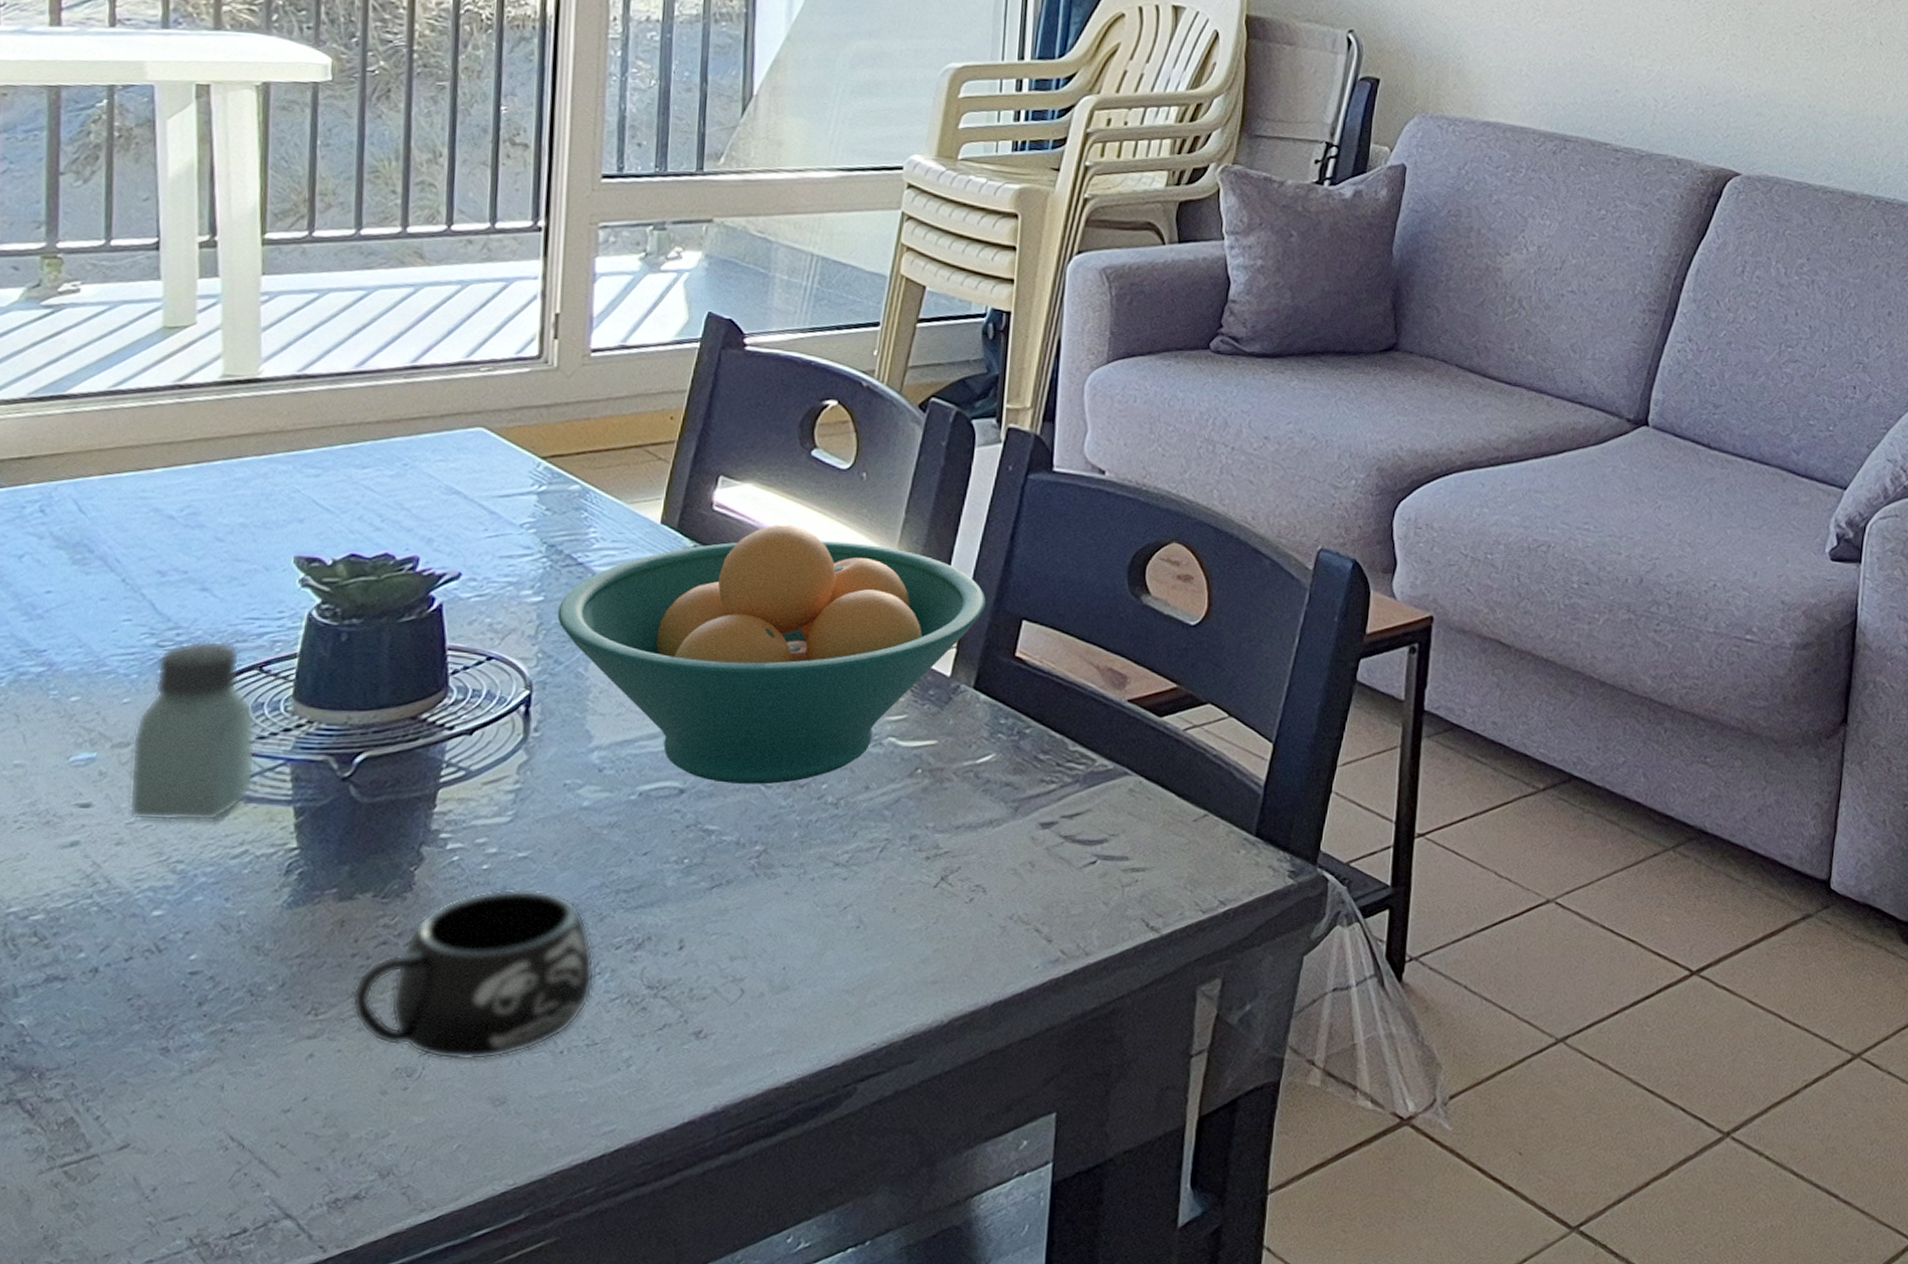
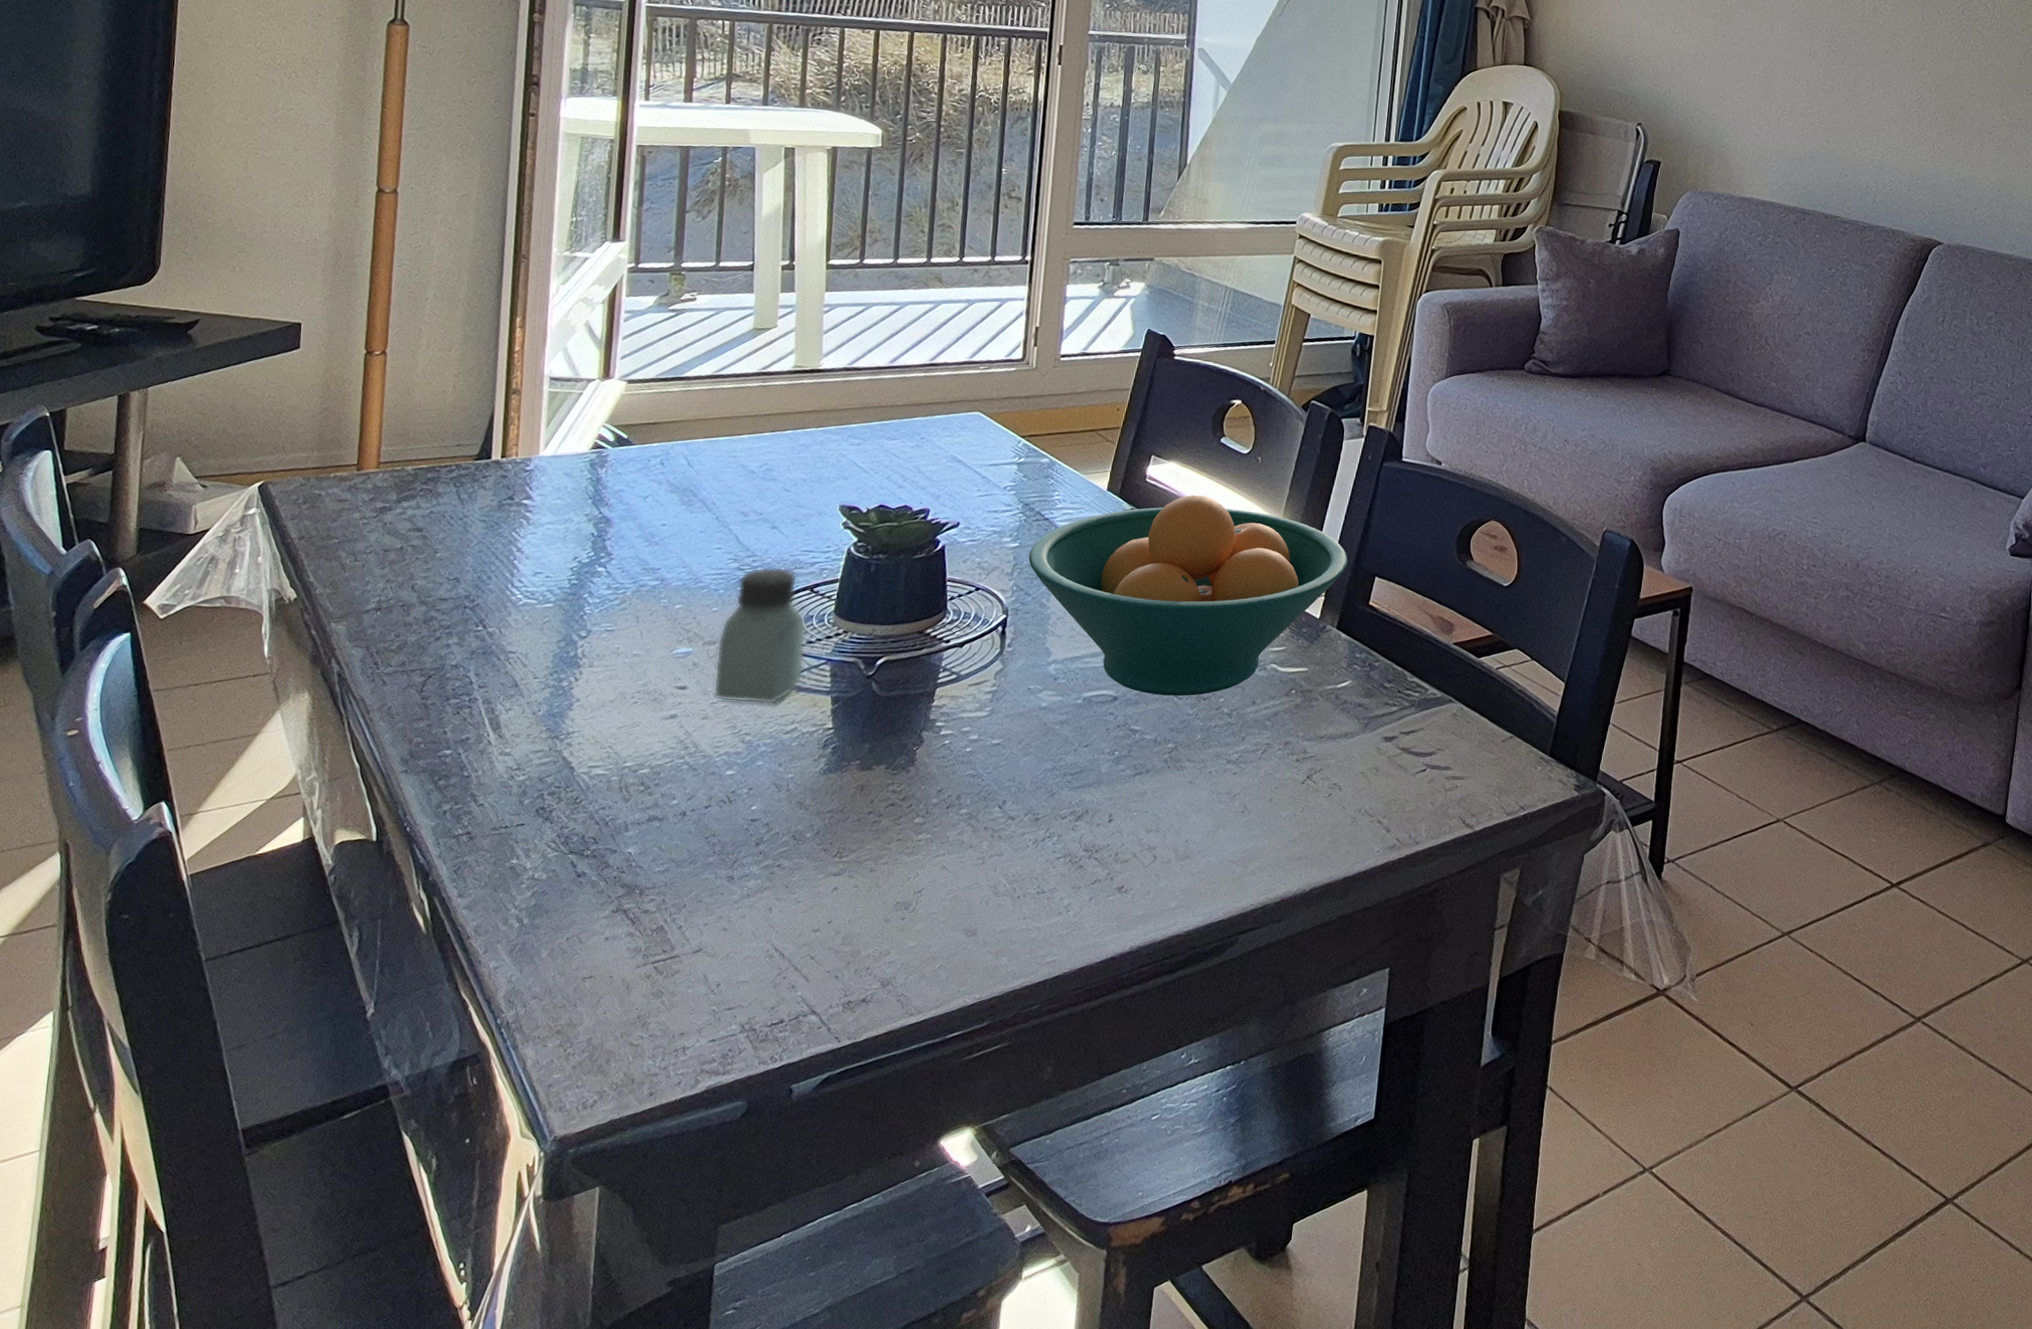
mug: present [352,887,595,1060] -> none [867,767,1046,900]

